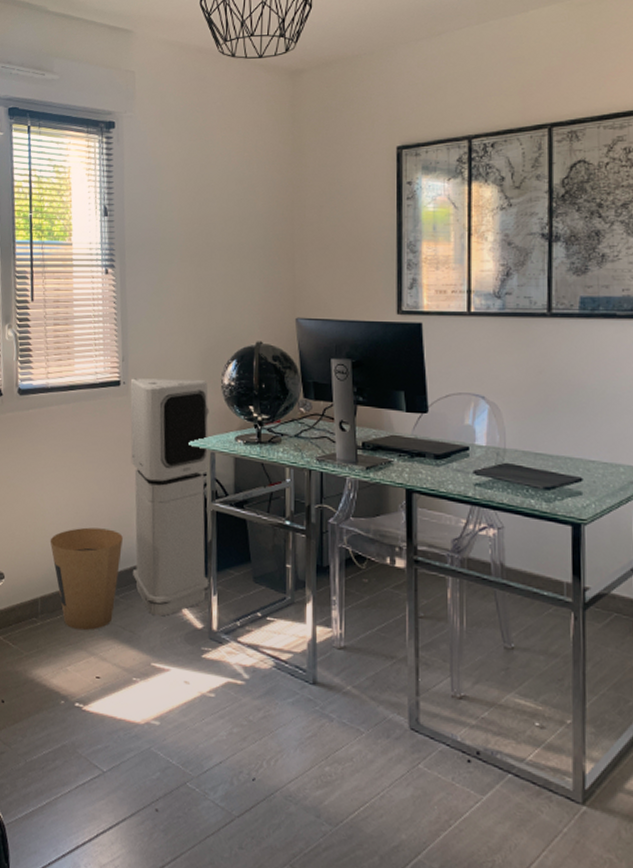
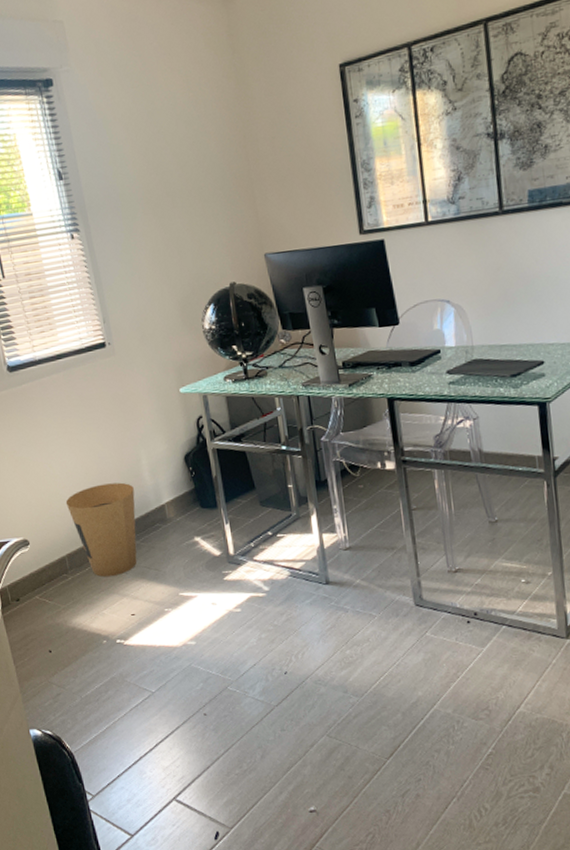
air purifier: present [130,378,209,617] -> none [114,328,221,552]

